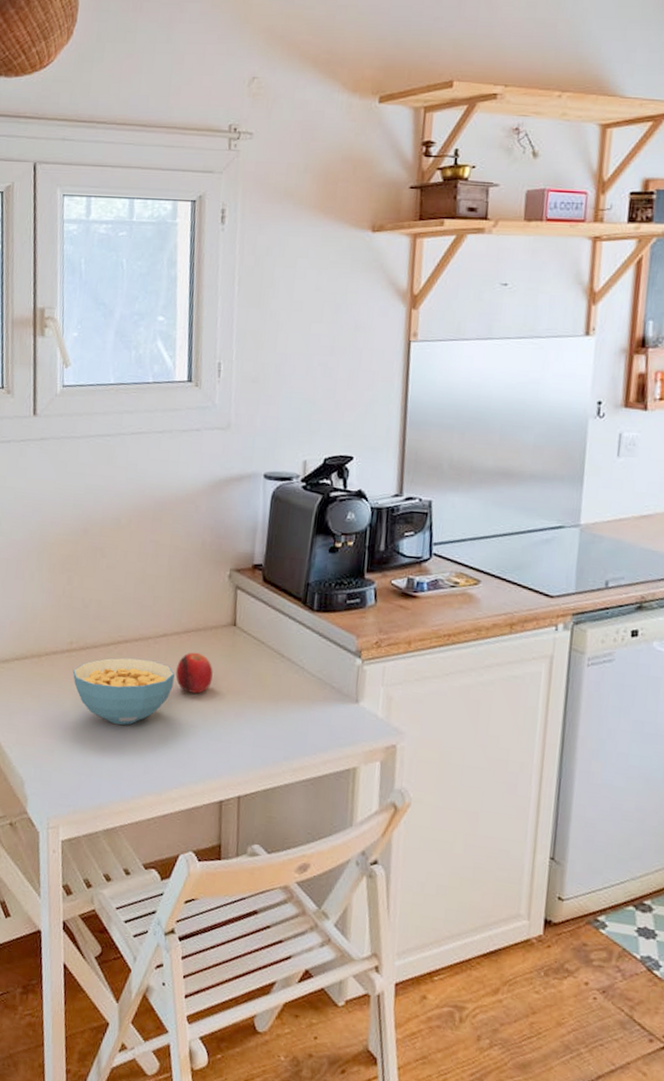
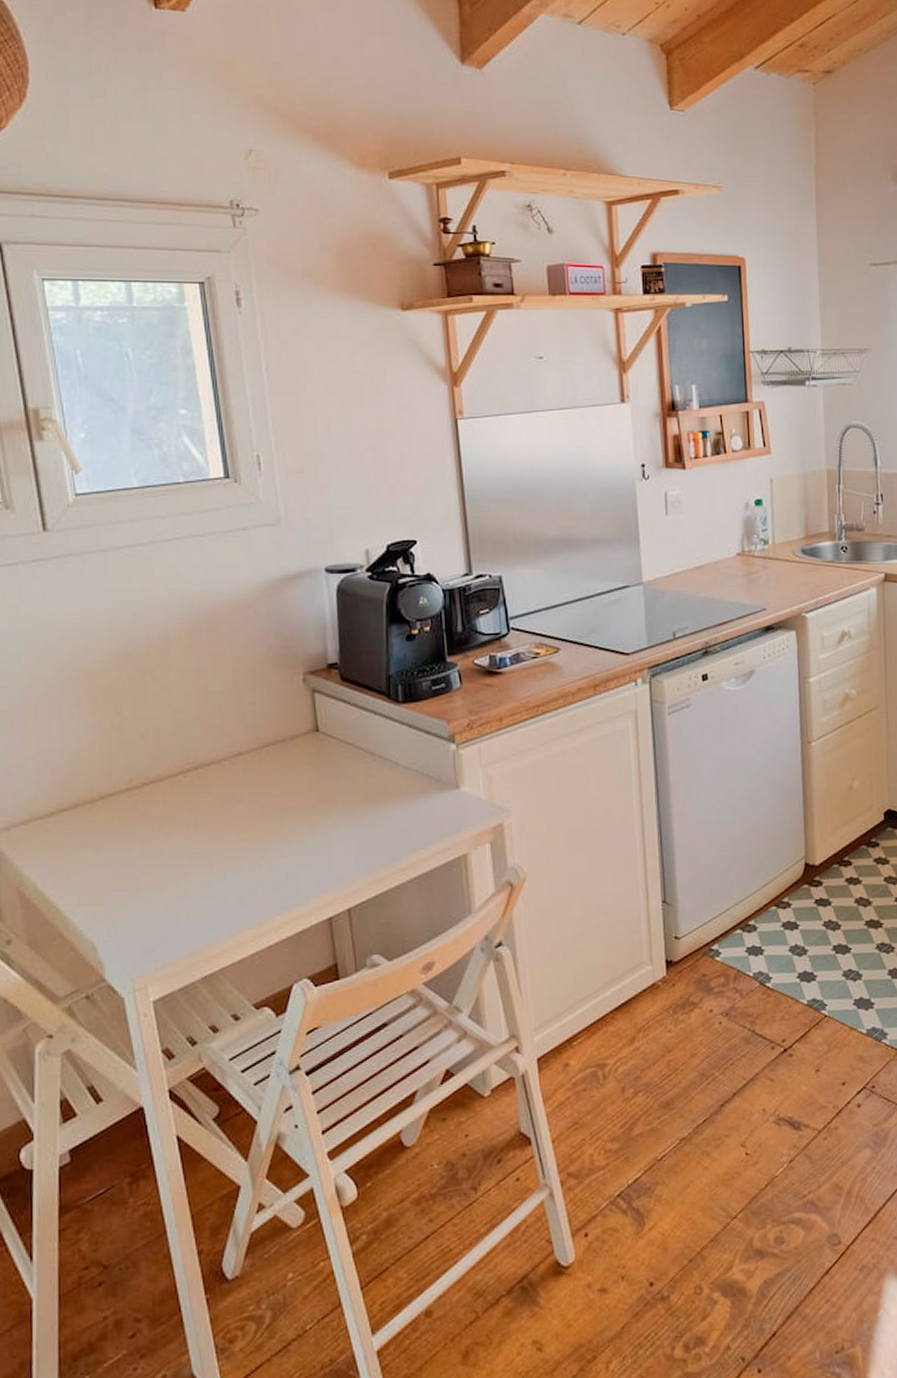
cereal bowl: present [72,657,175,725] -> none [137,783,258,860]
fruit: present [175,652,213,694] -> none [259,766,301,811]

